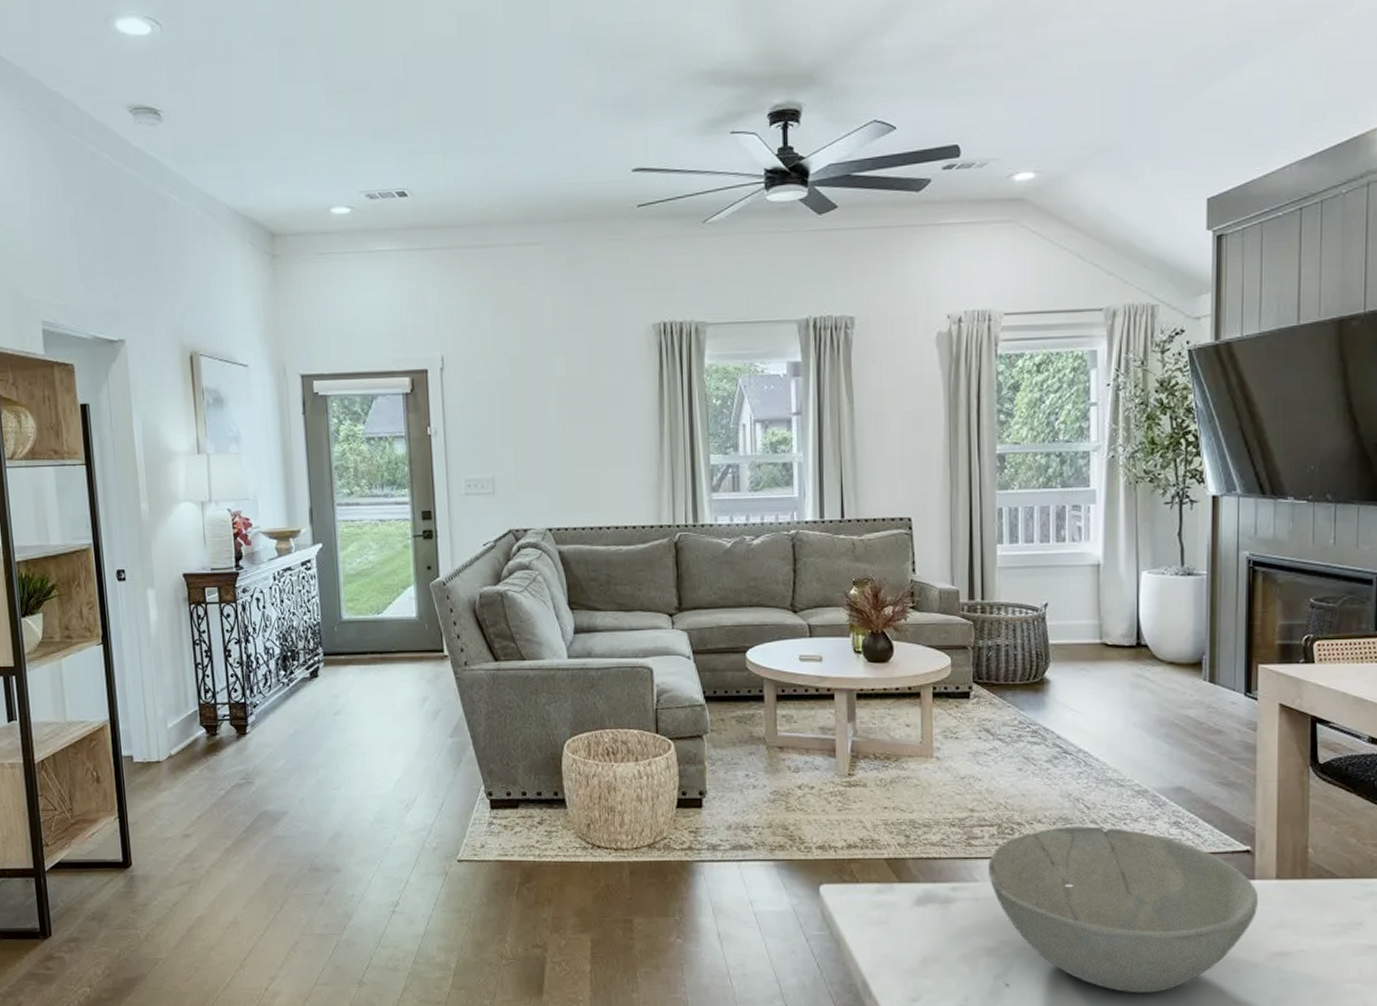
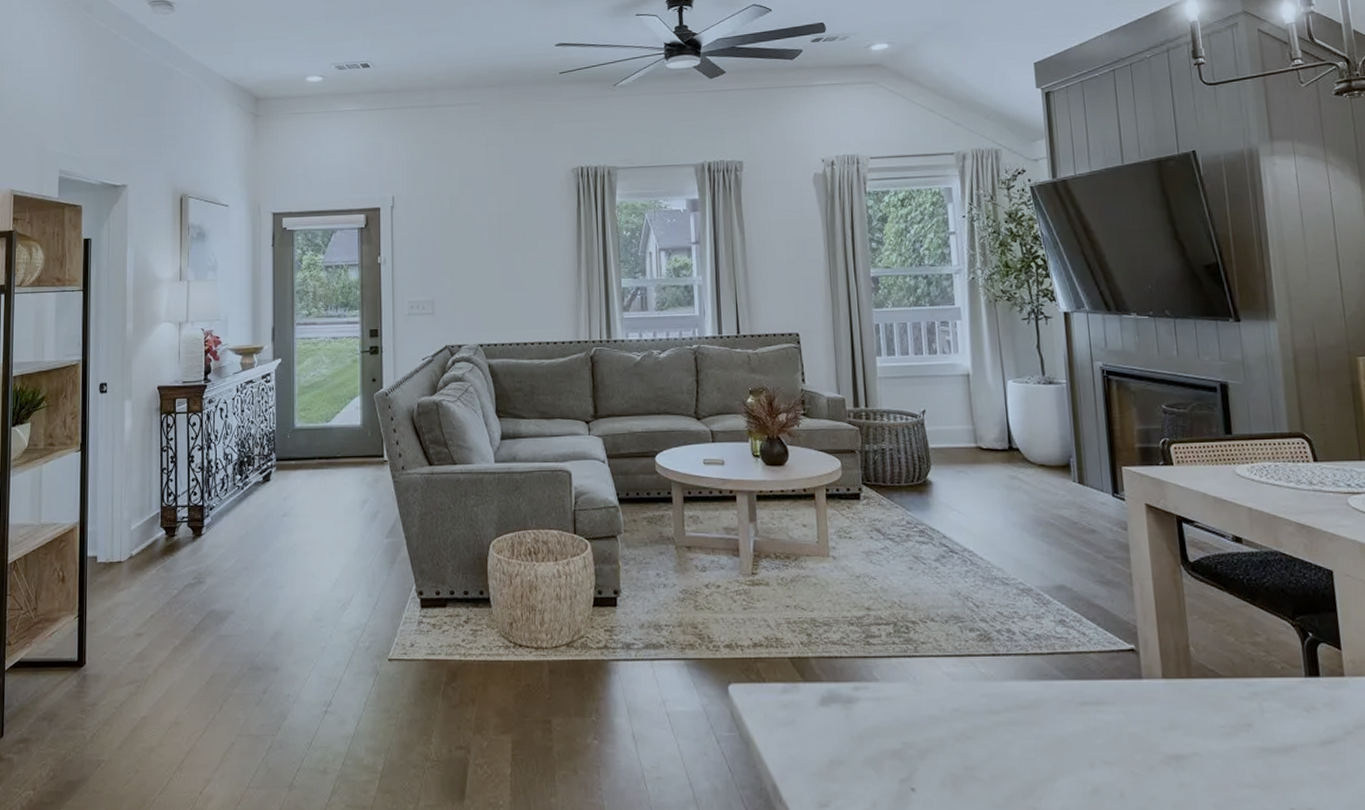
bowl: present [988,826,1259,994] -> none [887,625,1149,799]

